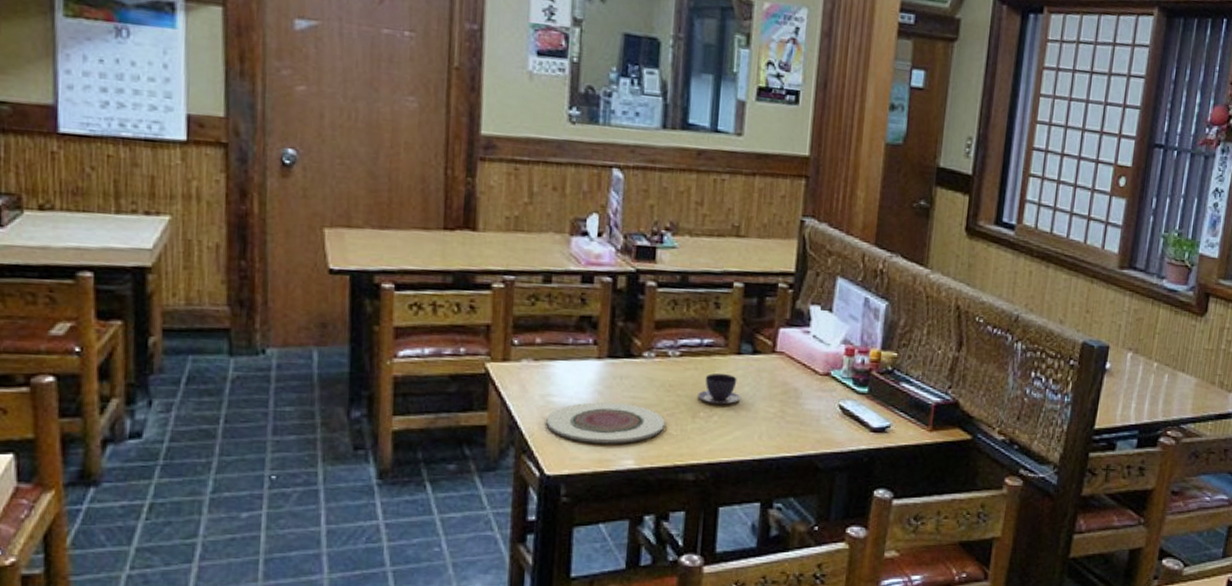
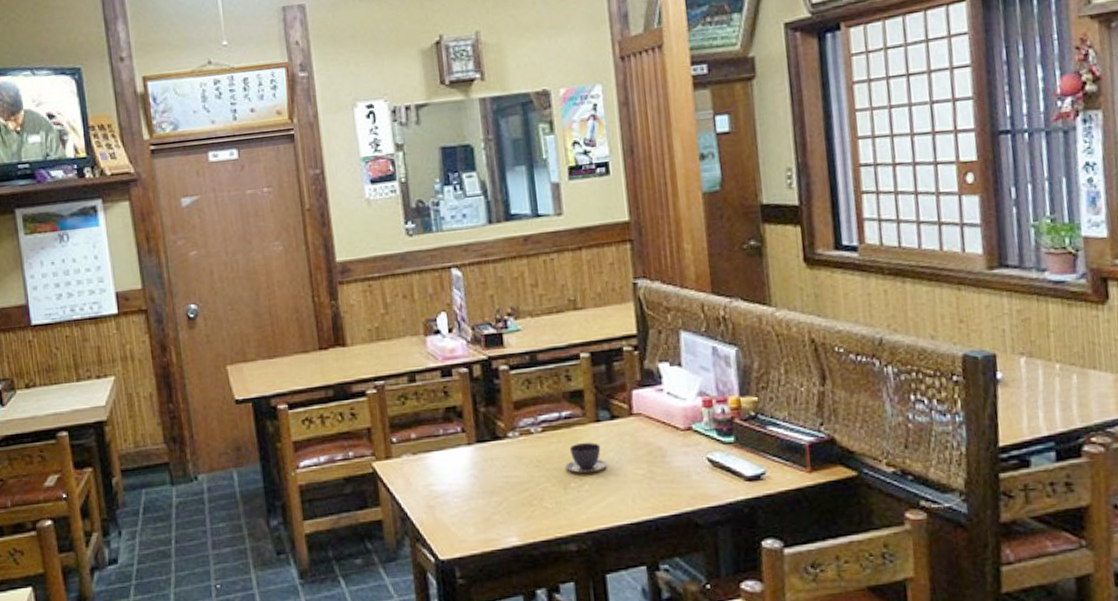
plate: present [546,402,666,444] -> none [432,483,541,525]

